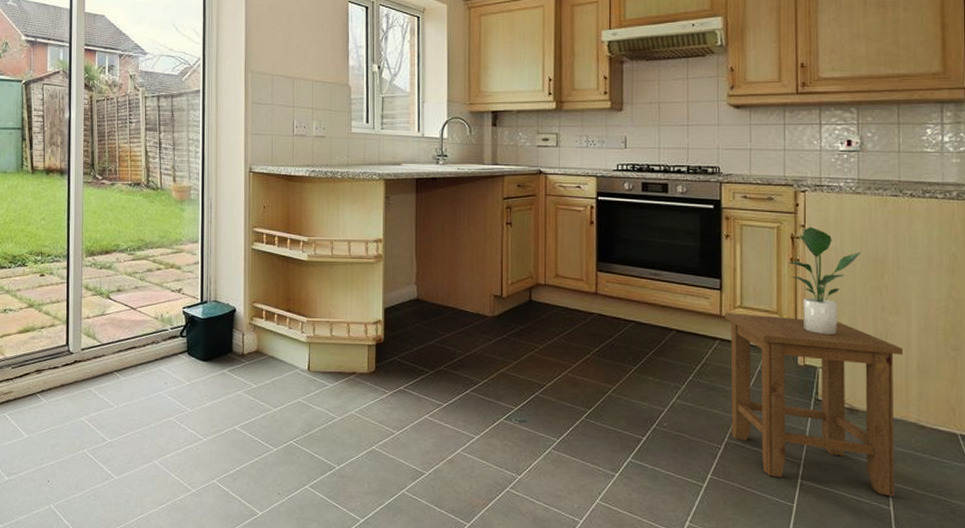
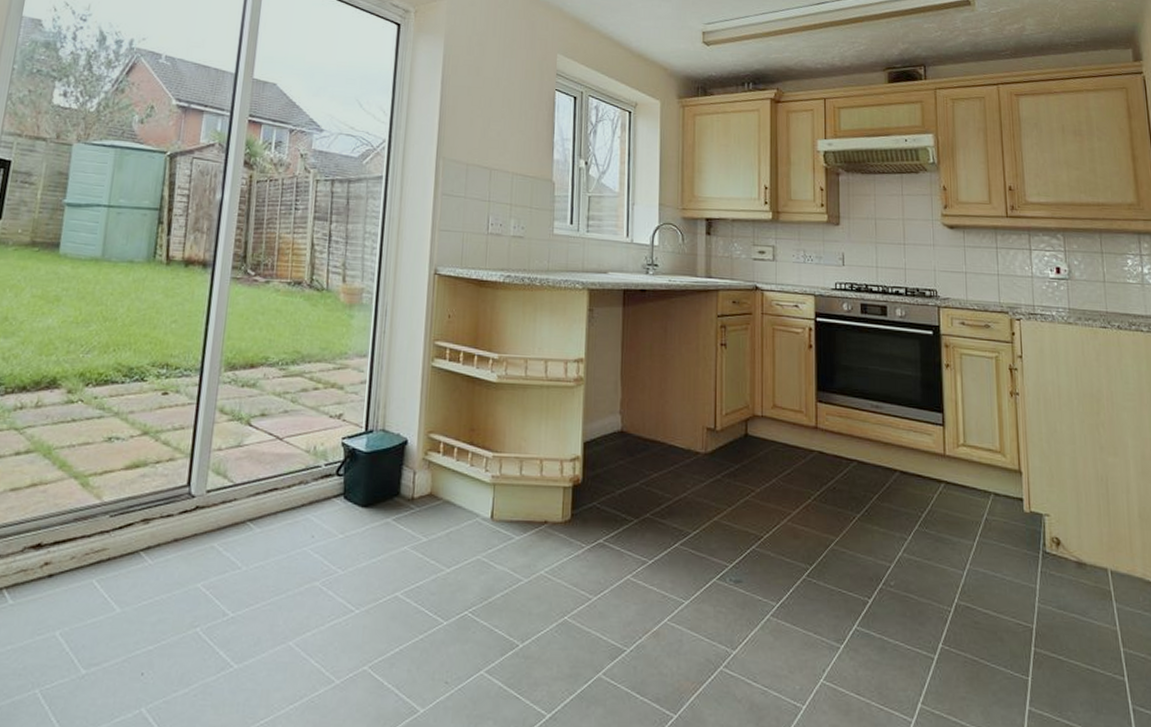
stool: present [724,313,904,496] -> none [948,451,1128,665]
potted plant: present [789,227,861,336] -> none [1009,358,1077,479]

